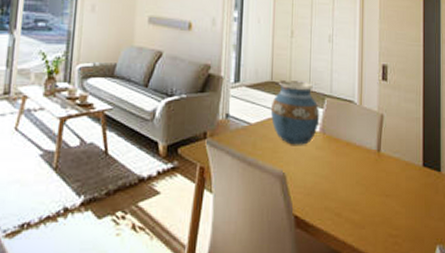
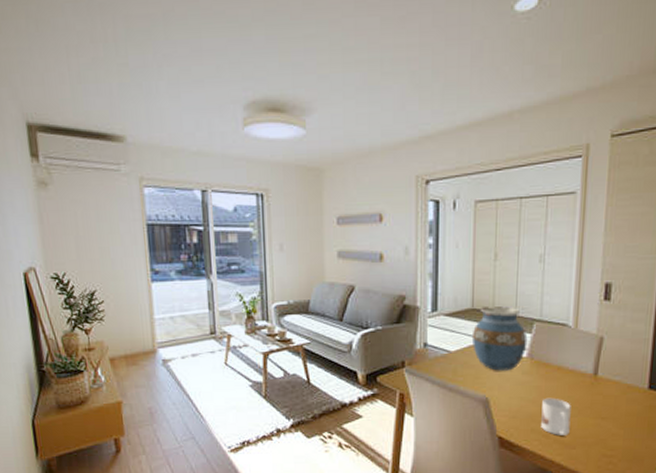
mug: none [333,174,359,214] -> present [541,397,571,435]

